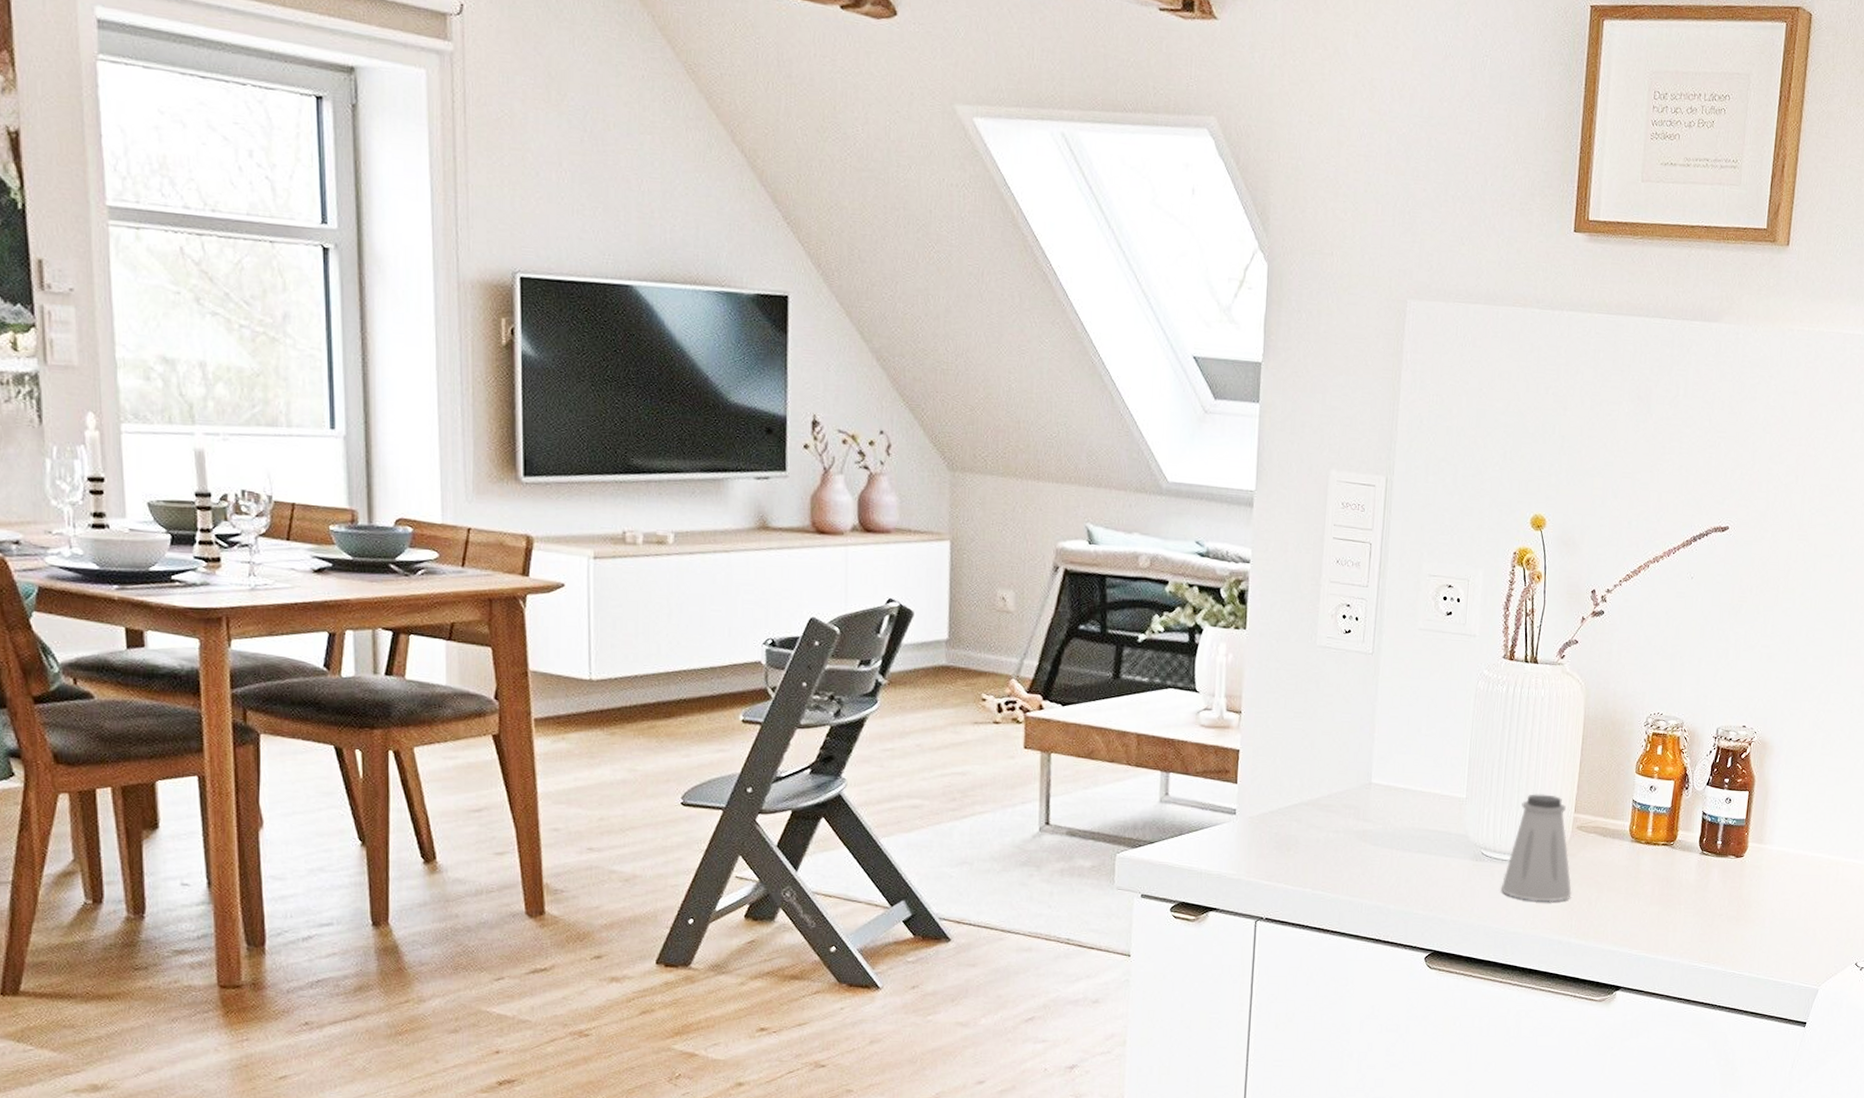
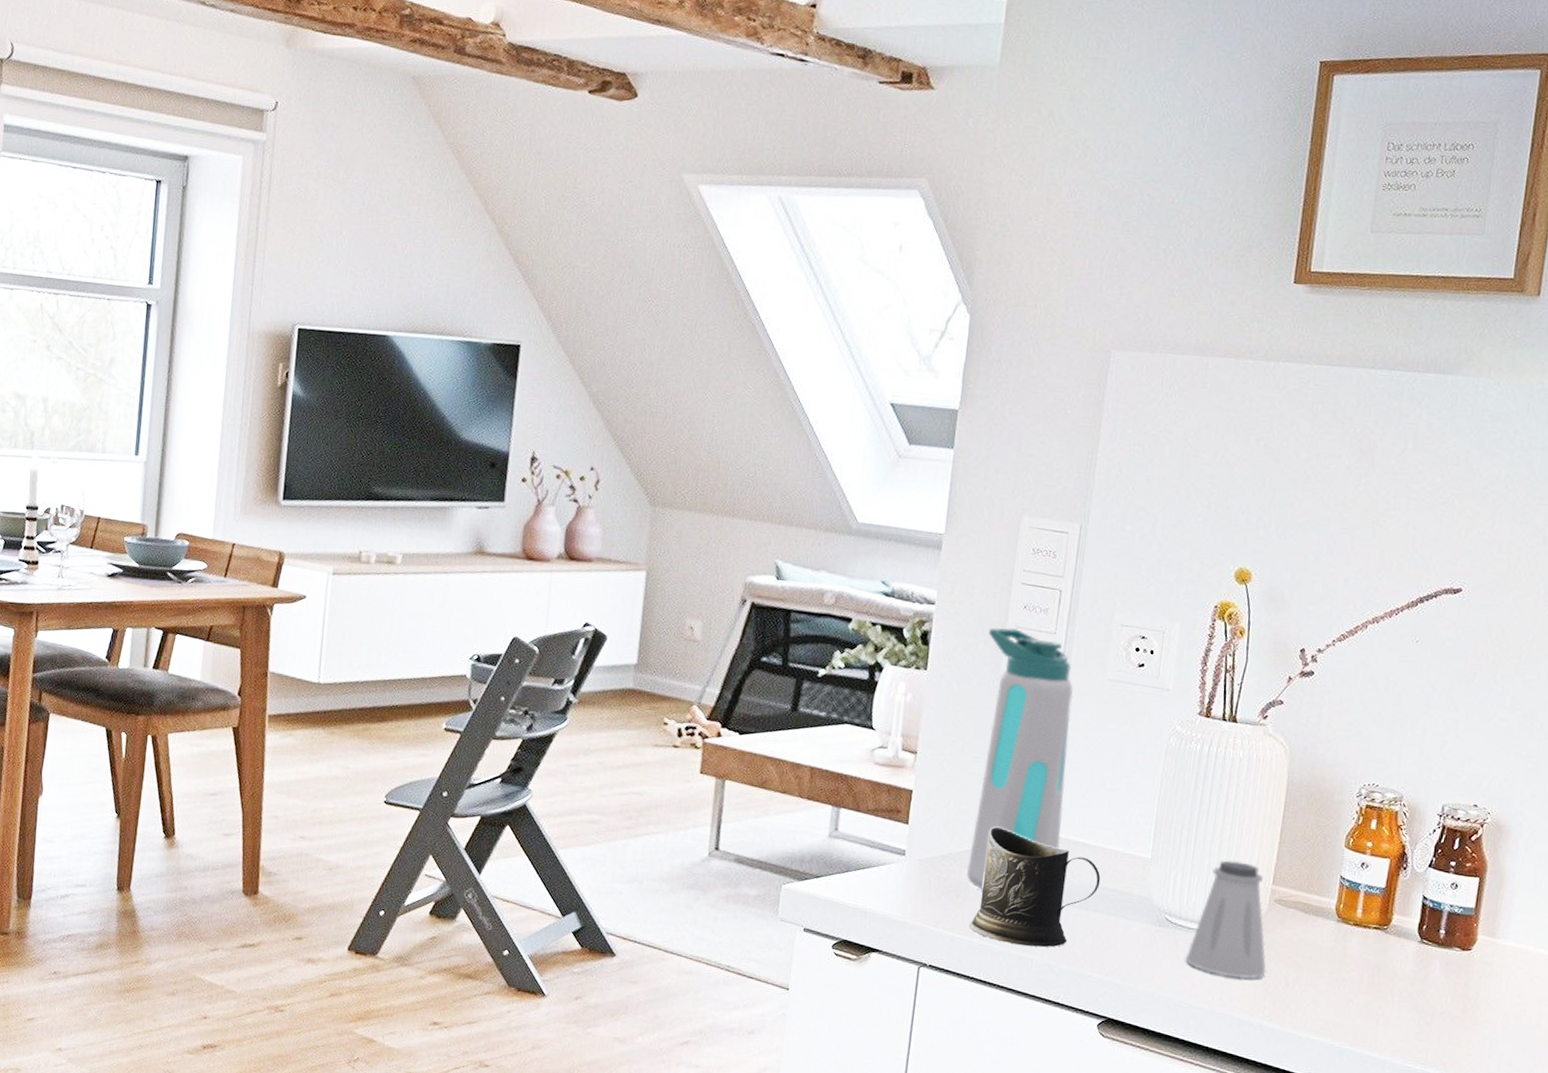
water bottle: none [1296,582,1388,841] -> present [967,627,1074,890]
mug: none [1301,780,1421,891] -> present [968,827,1101,948]

